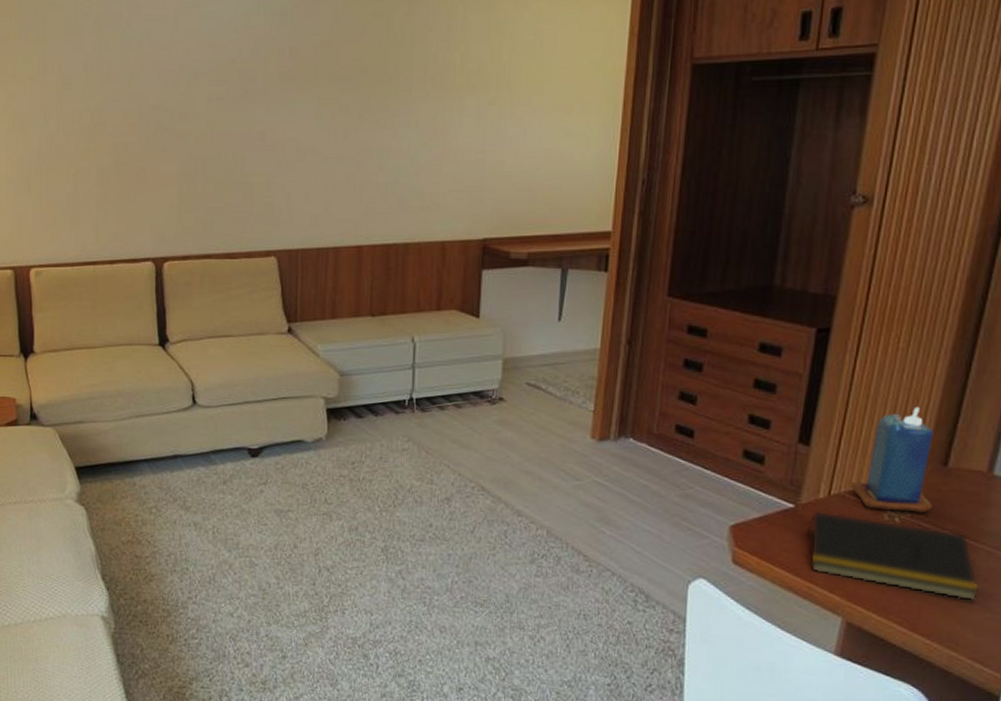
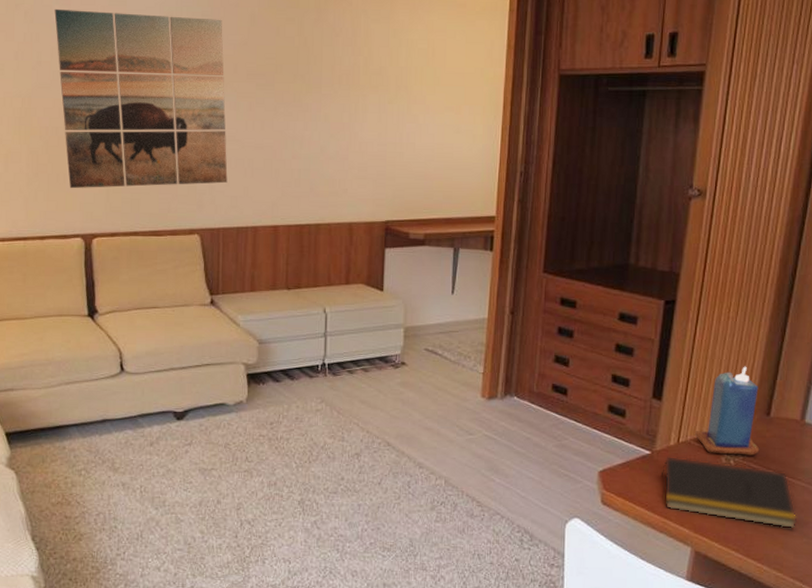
wall art: none [124,15,307,209] -> present [54,8,228,189]

